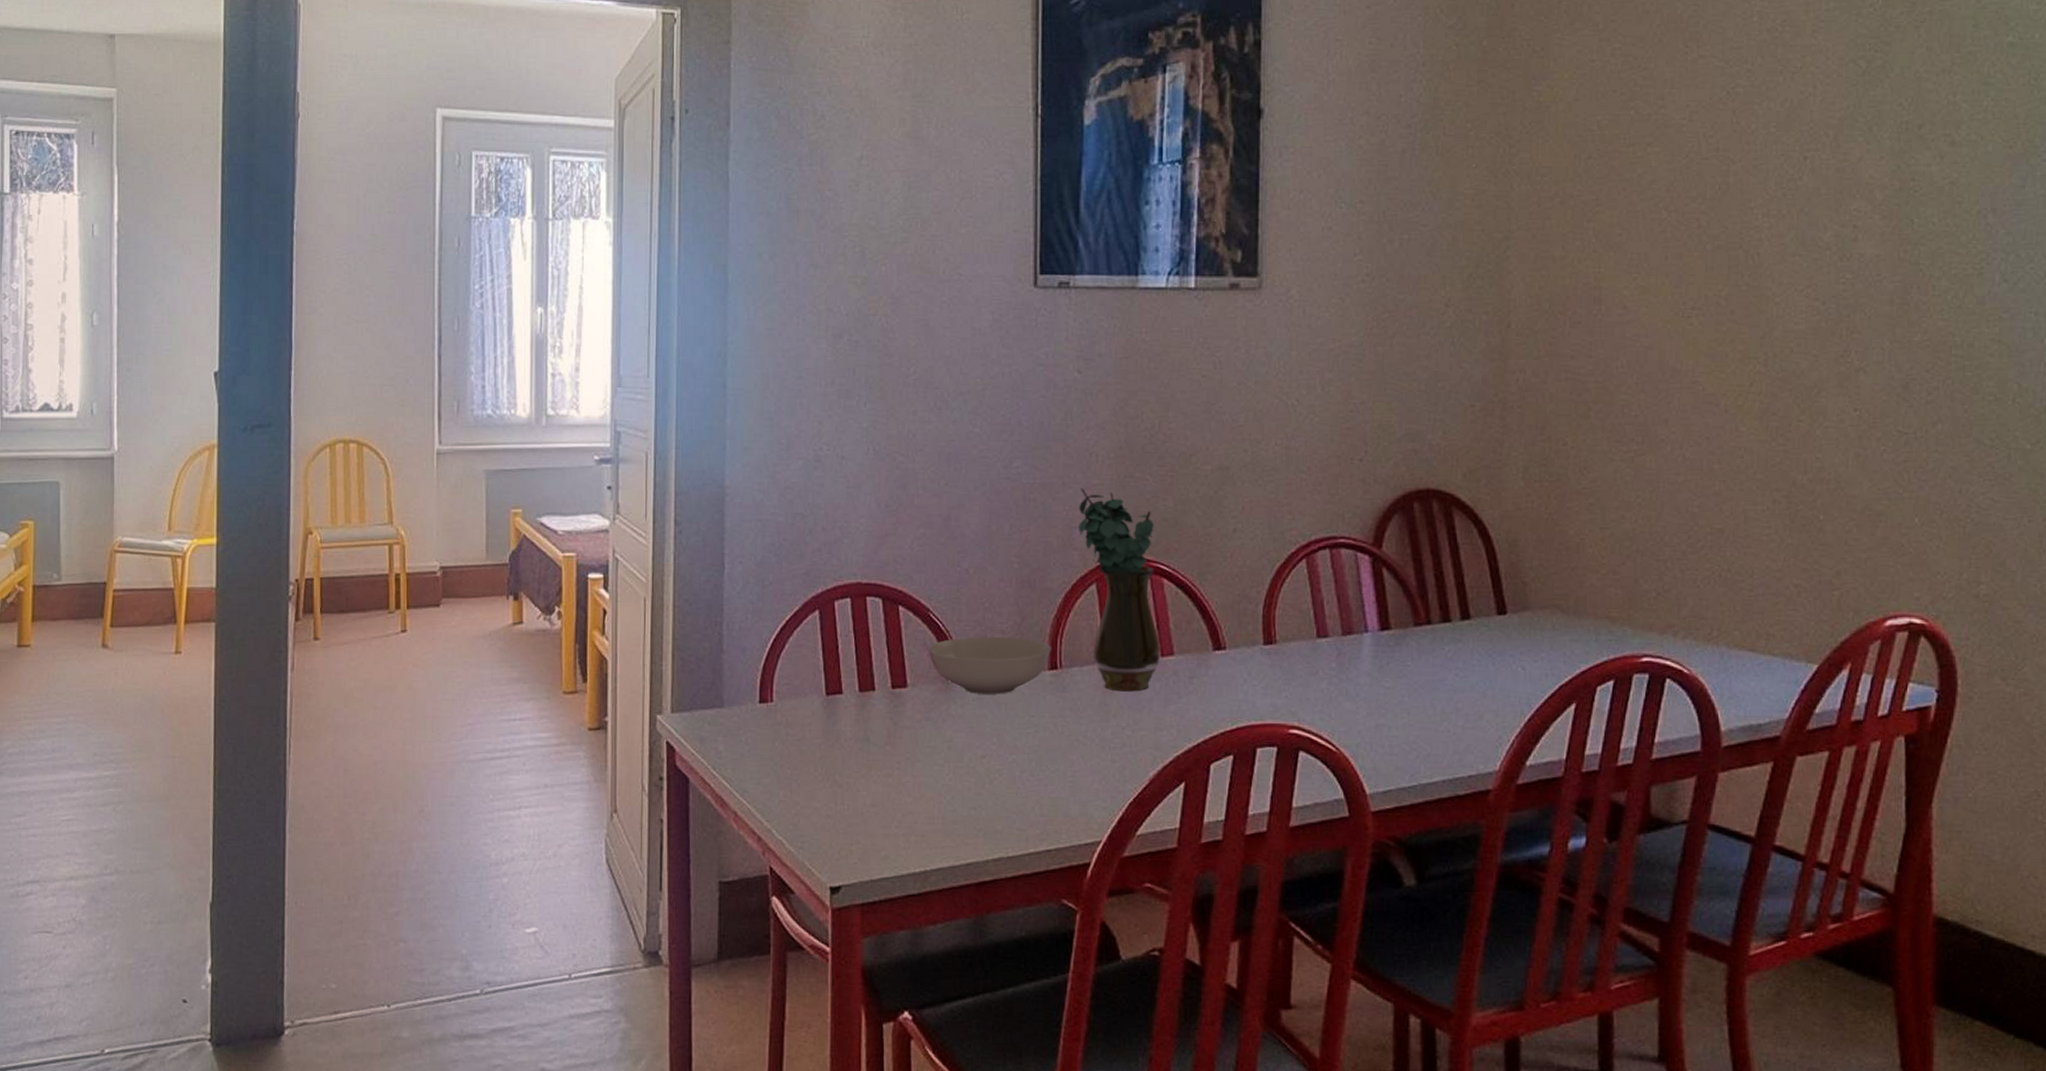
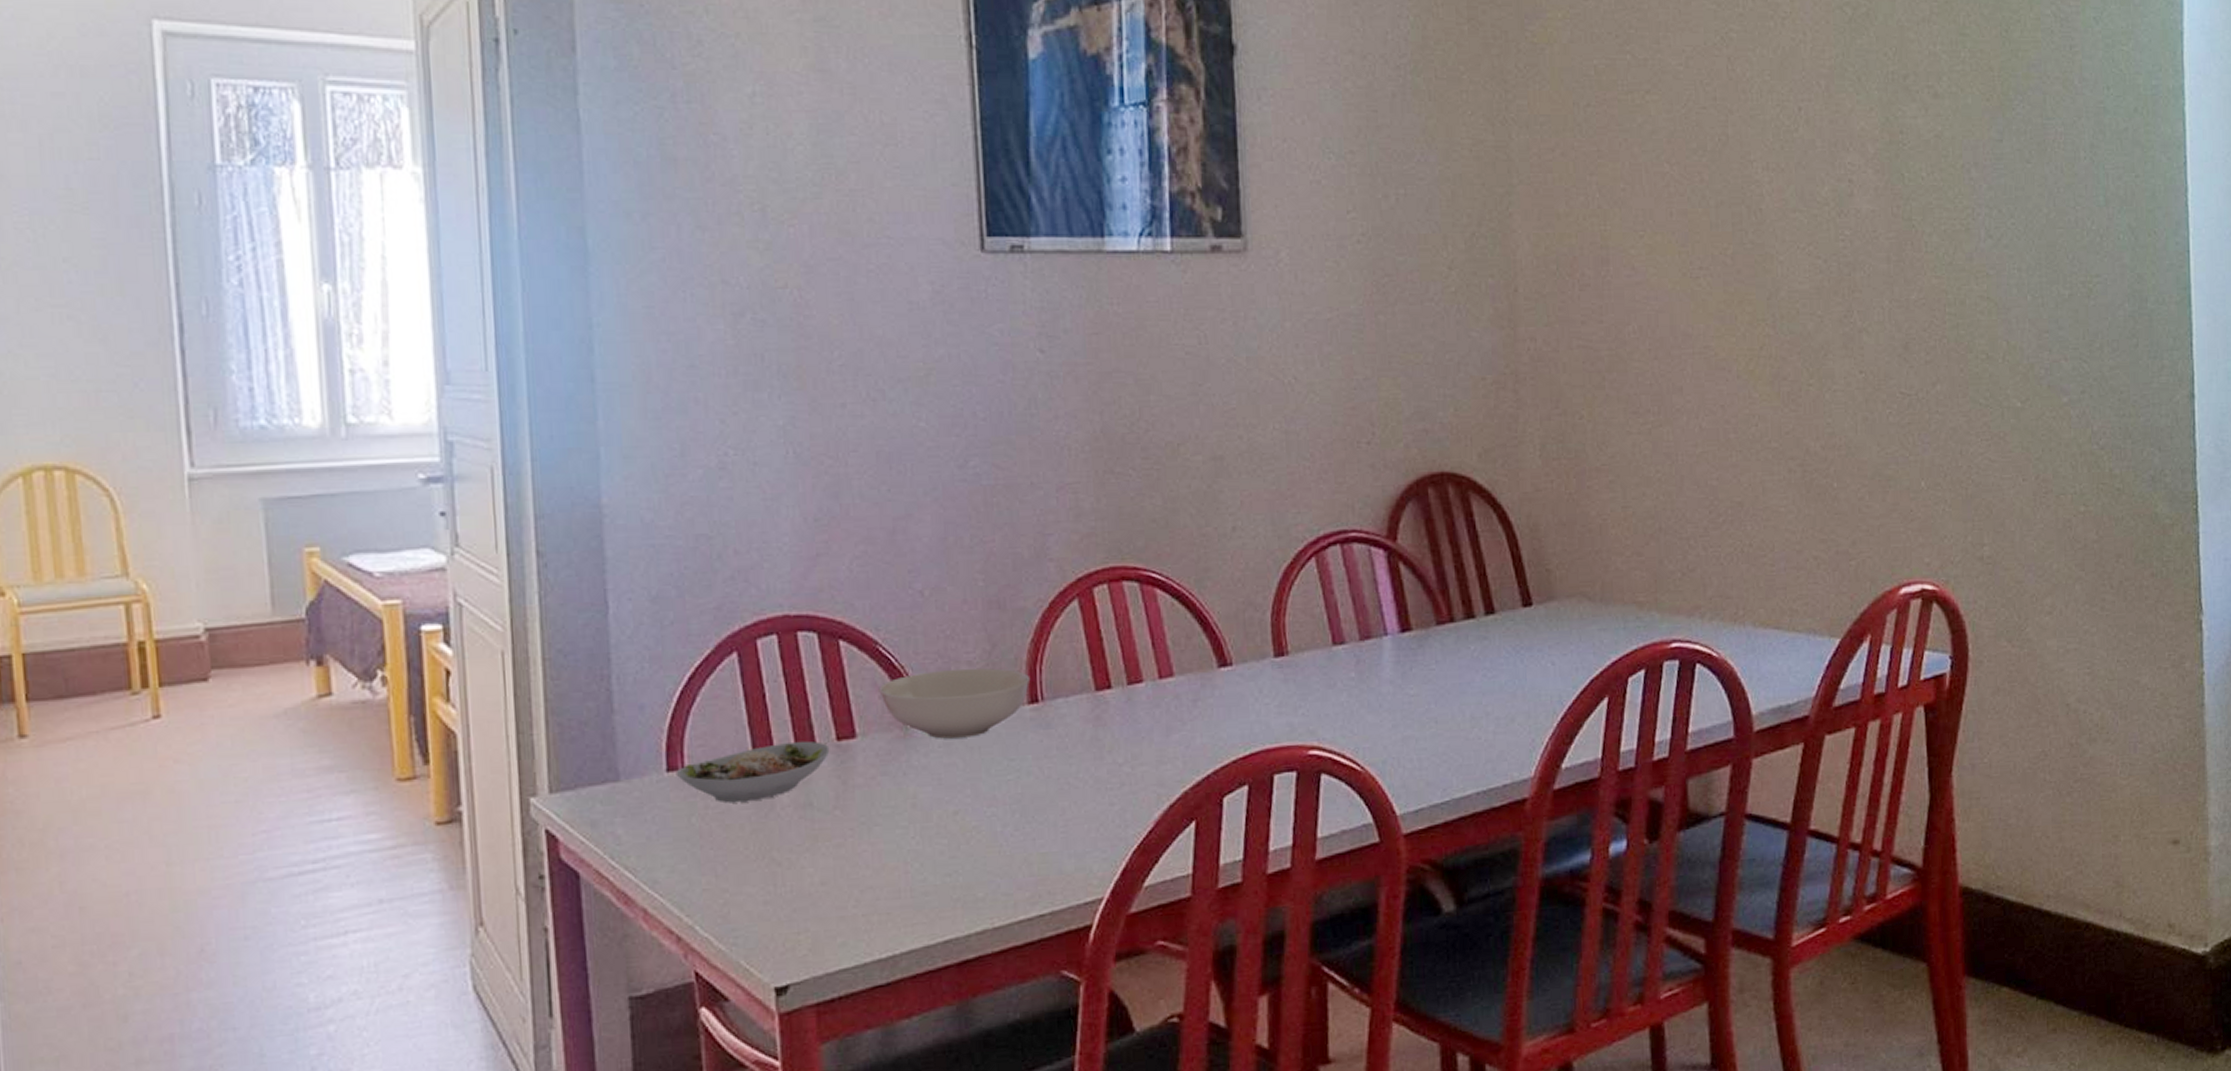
salad: none [766,686,886,733] -> present [675,741,830,804]
vase: present [1079,488,1160,692] -> none [1052,488,1158,723]

